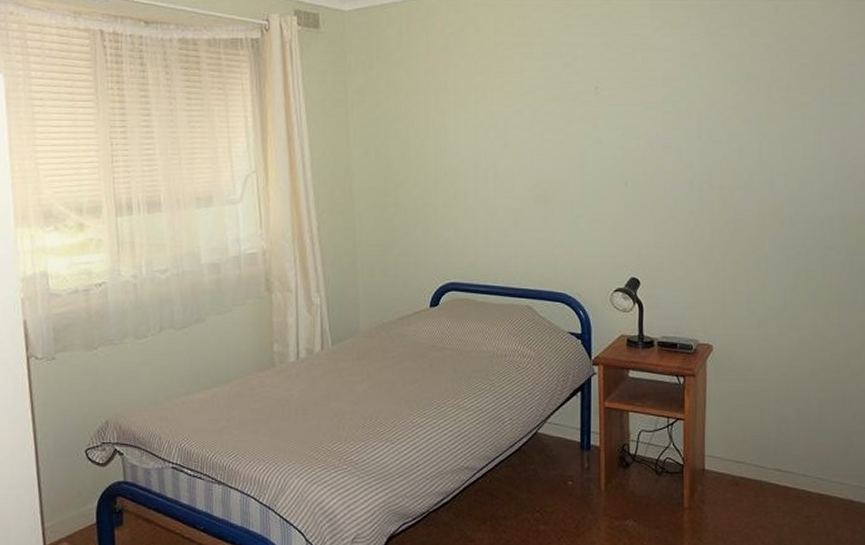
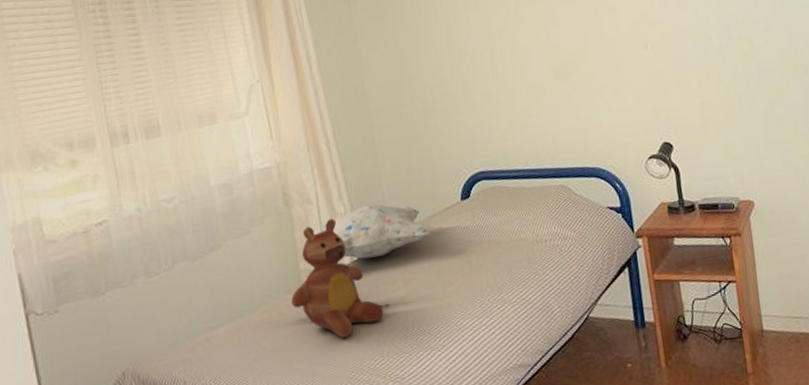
teddy bear: none [263,308,346,420] -> present [291,218,384,339]
decorative pillow: none [297,300,397,349] -> present [321,204,430,259]

